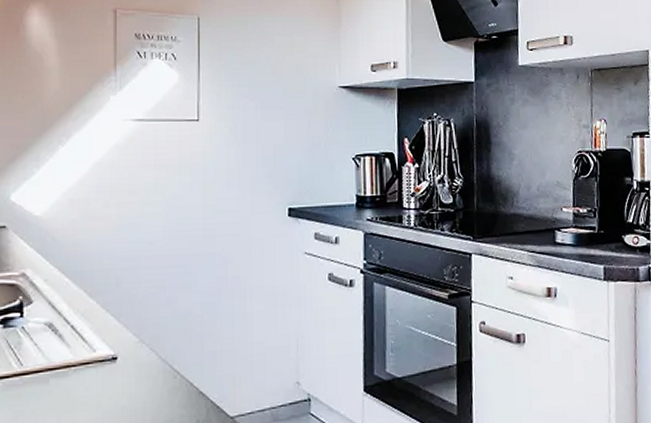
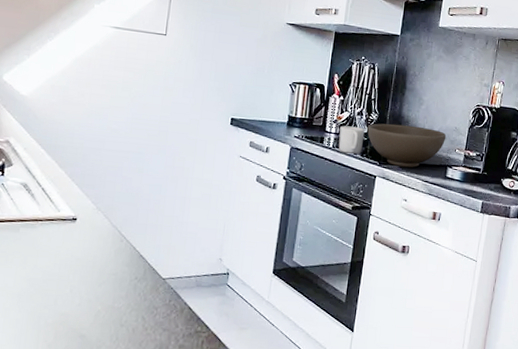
mug: none [420,197,451,232] -> present [338,125,365,155]
bowl: none [452,186,548,239] -> present [367,123,447,168]

